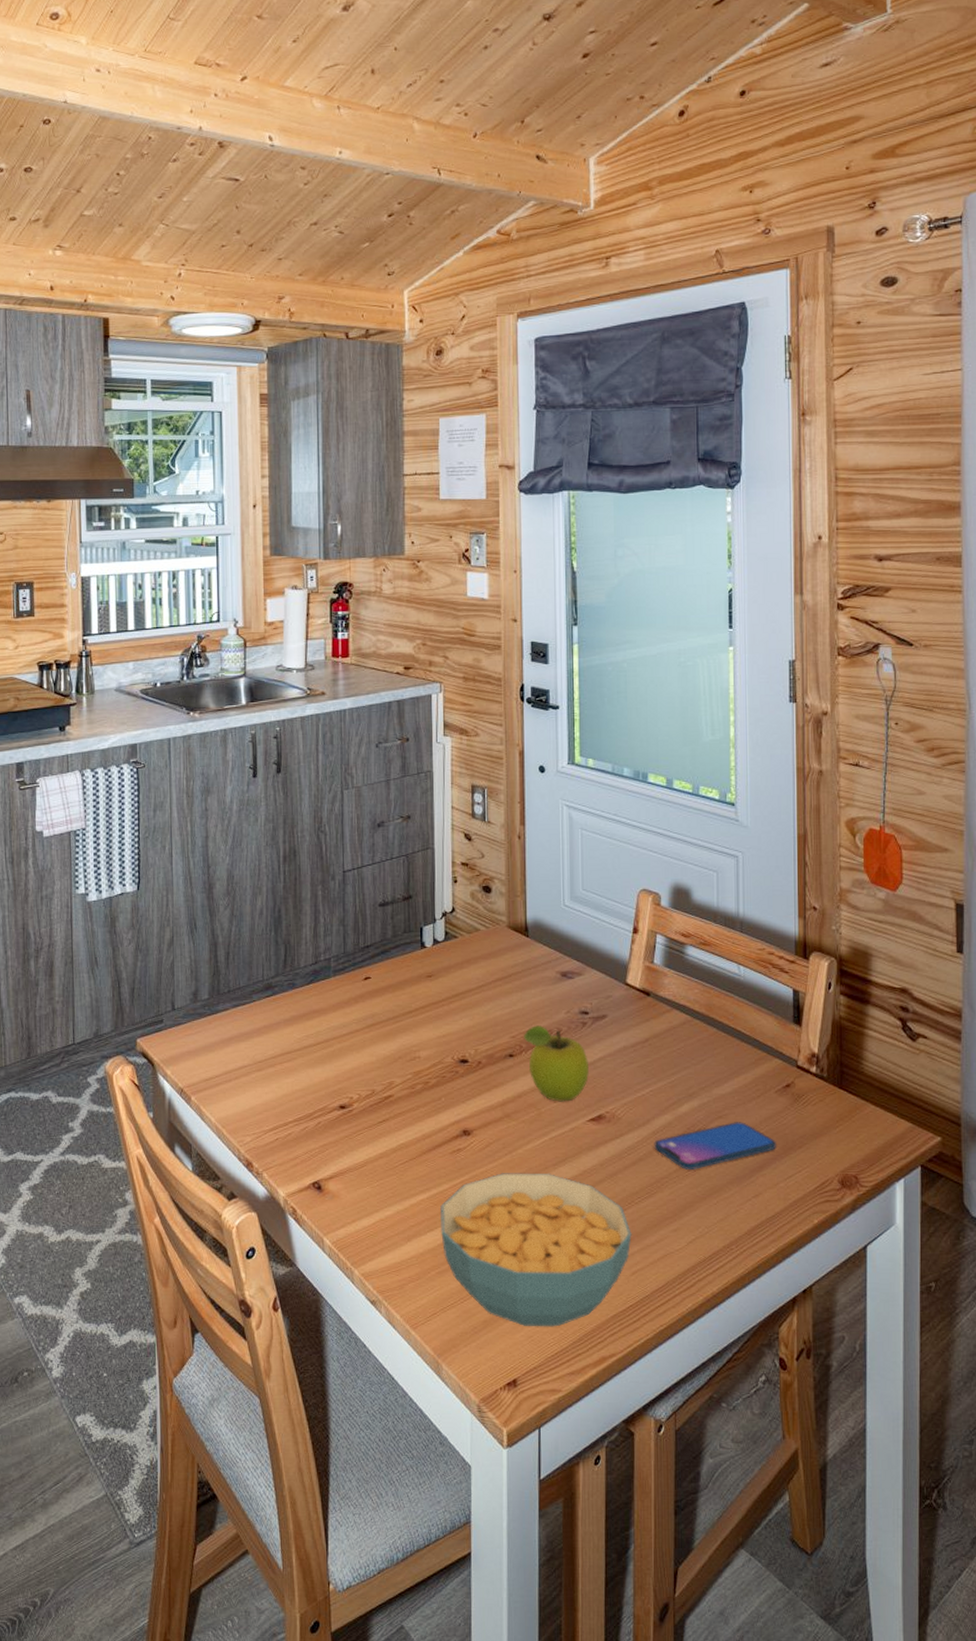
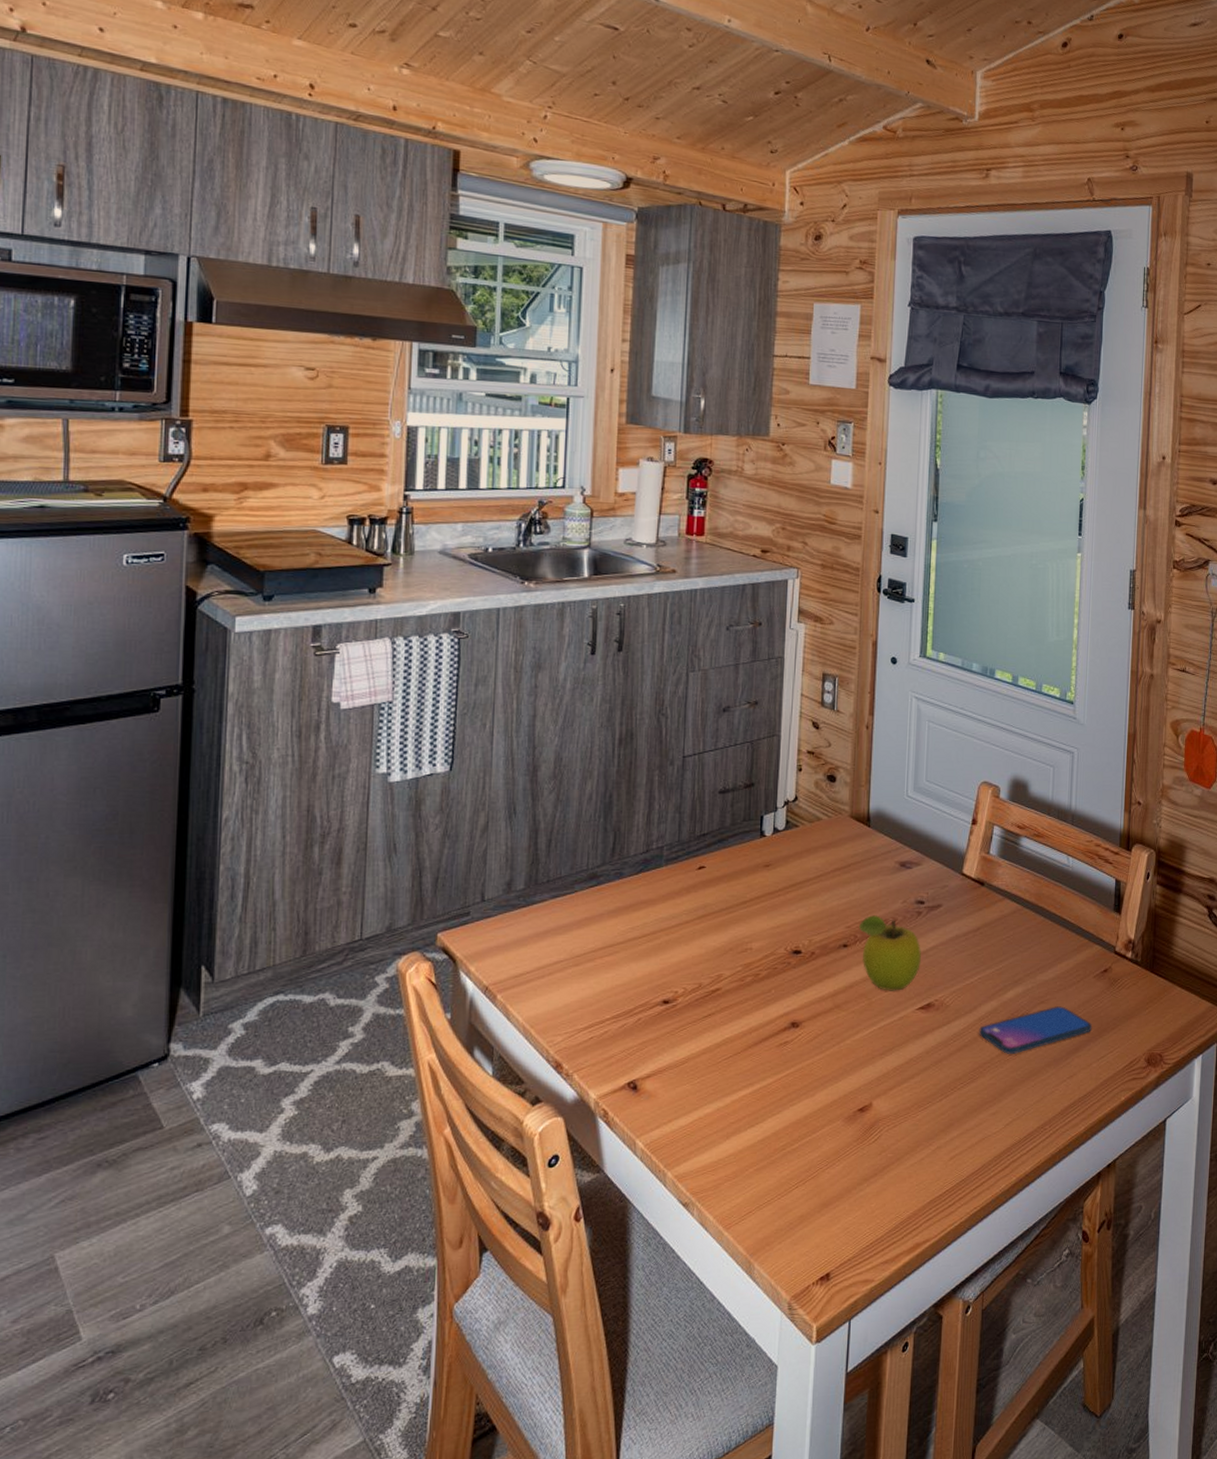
cereal bowl: present [440,1173,632,1327] -> none [762,1063,952,1219]

